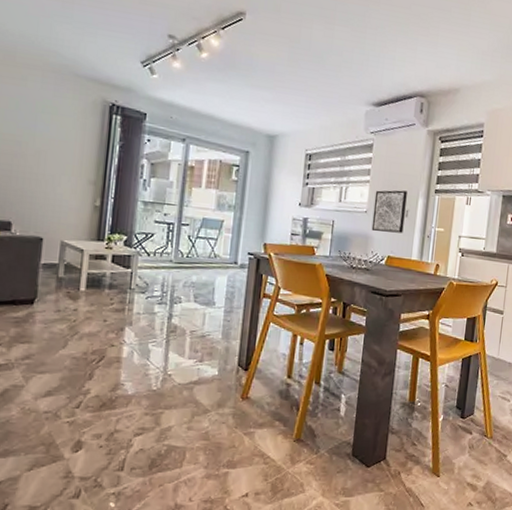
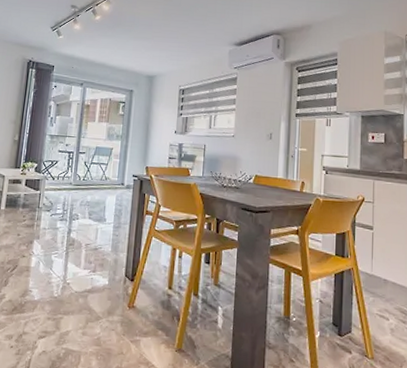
wall art: present [371,190,407,233] -> none [239,116,270,154]

